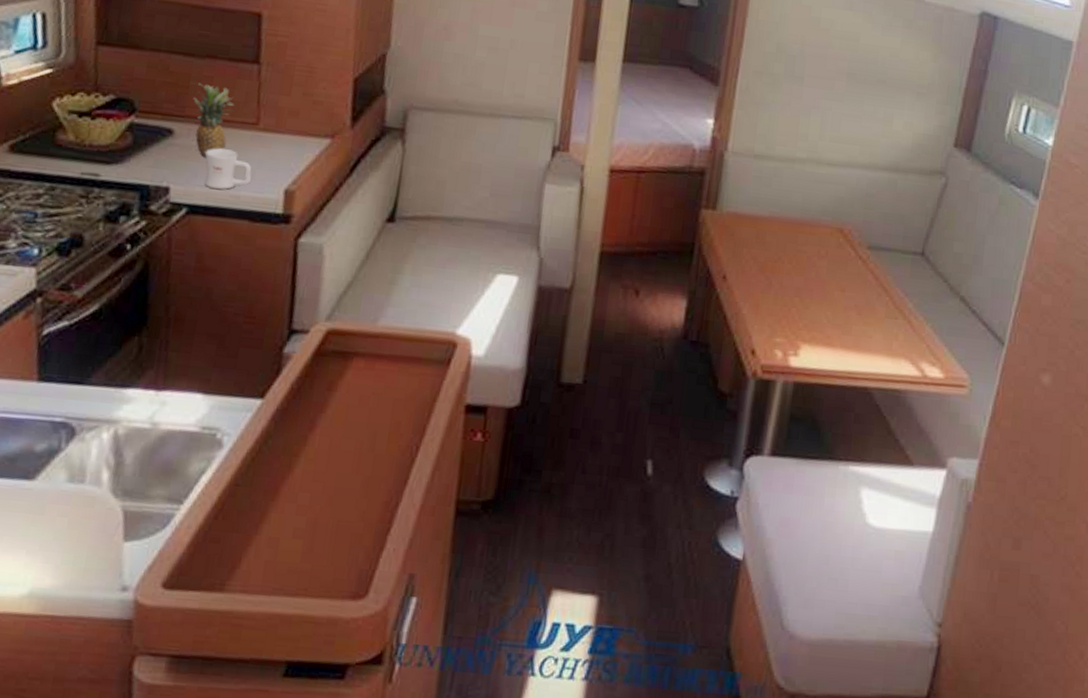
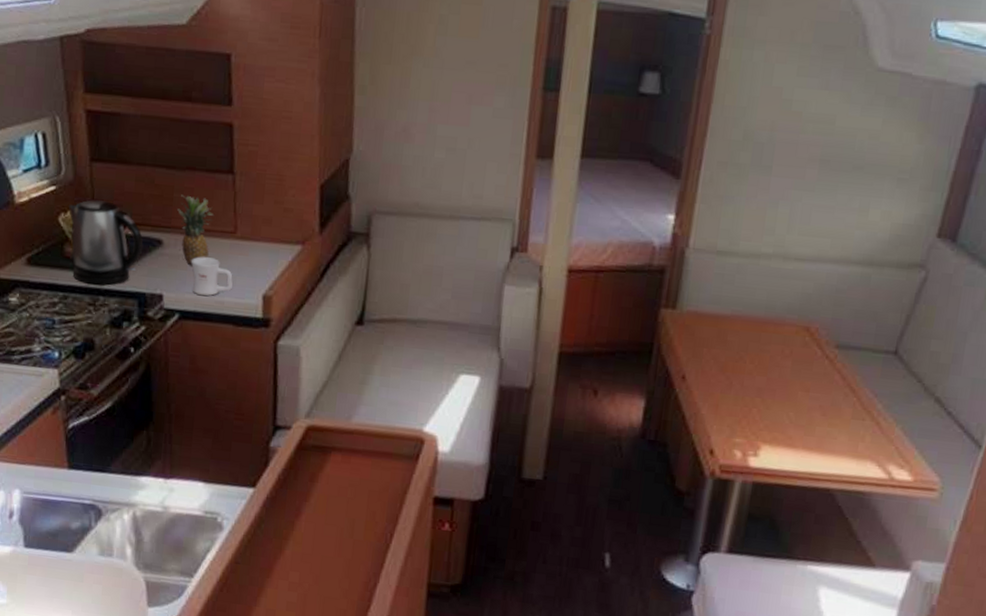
kettle: none [64,85,151,177] -> present [68,199,143,286]

